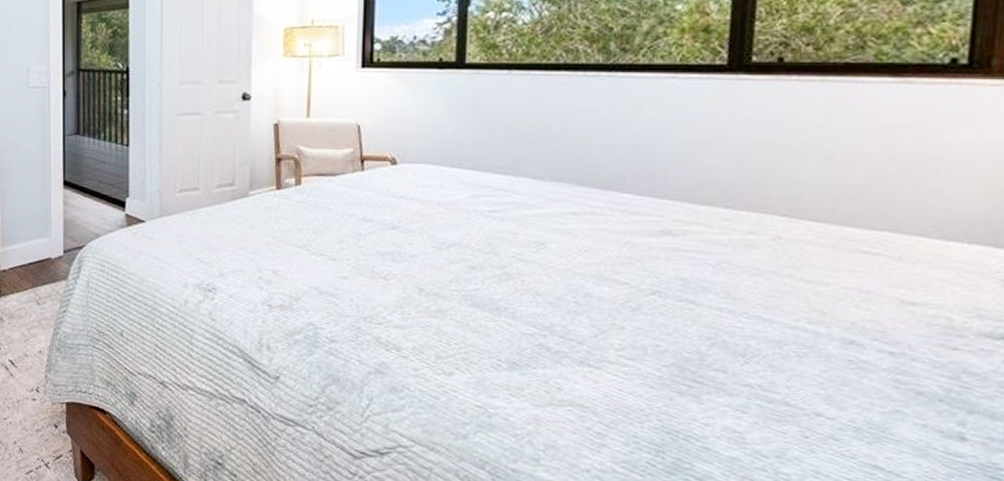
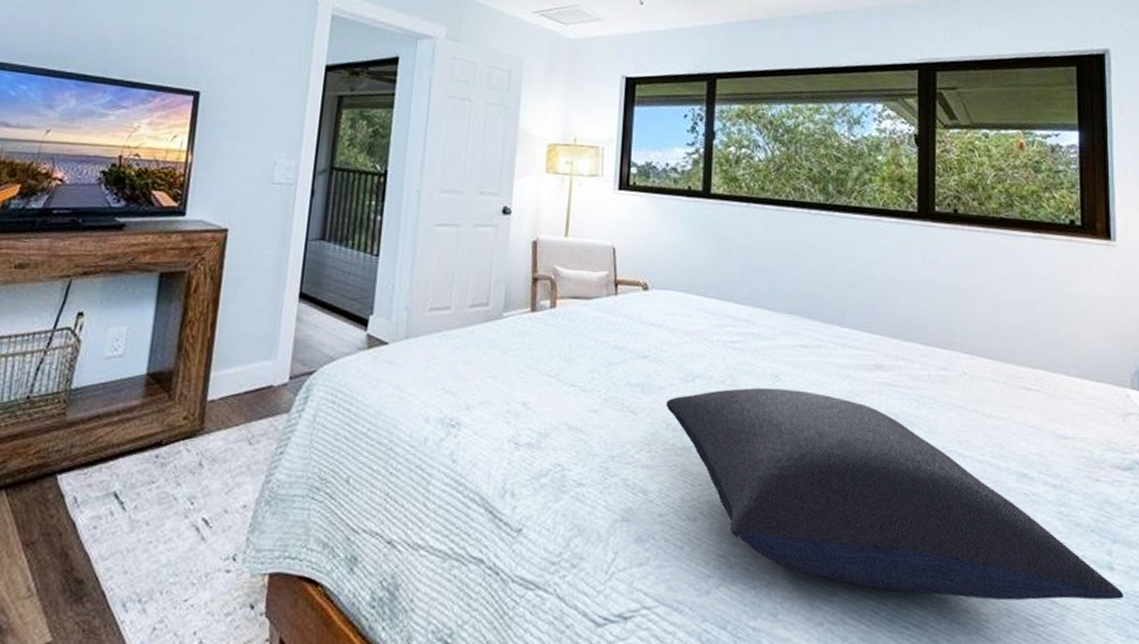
pillow: none [419,254,978,470] -> present [666,387,1124,601]

